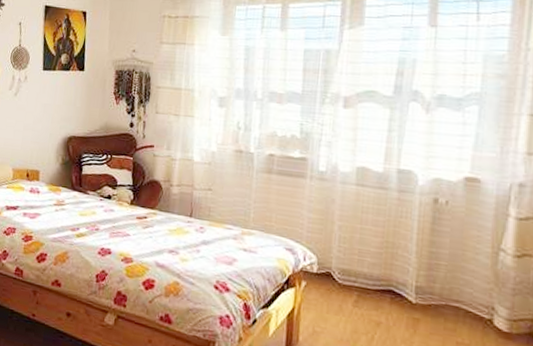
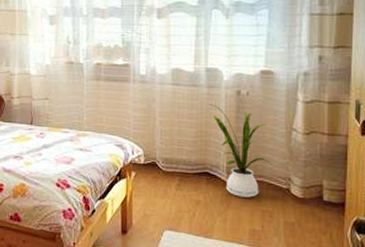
house plant: none [399,211,470,326] -> present [209,104,270,198]

